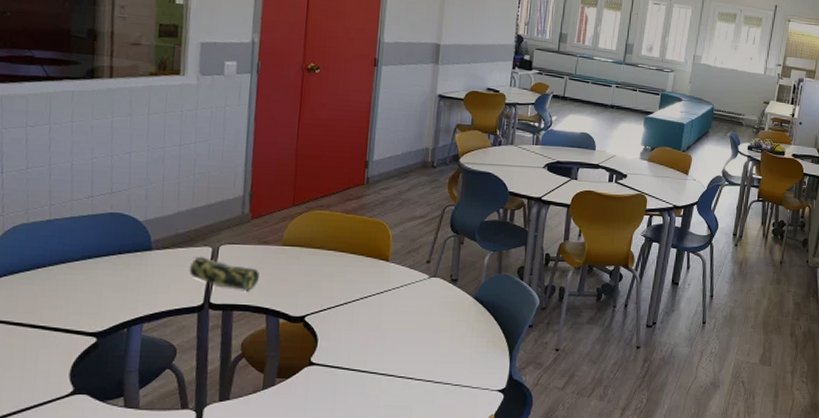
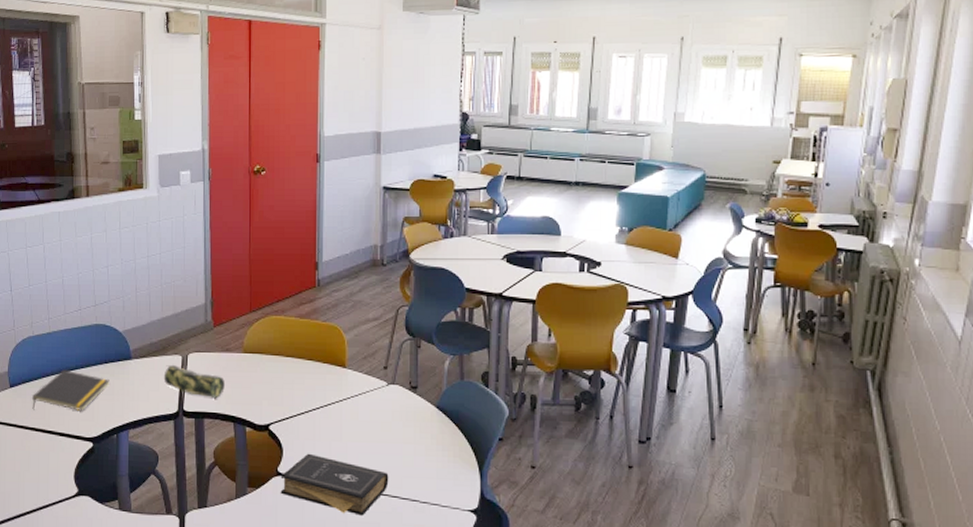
notepad: none [20,260,123,304] -> present [32,369,110,411]
book: none [312,343,424,400] -> present [280,453,389,516]

